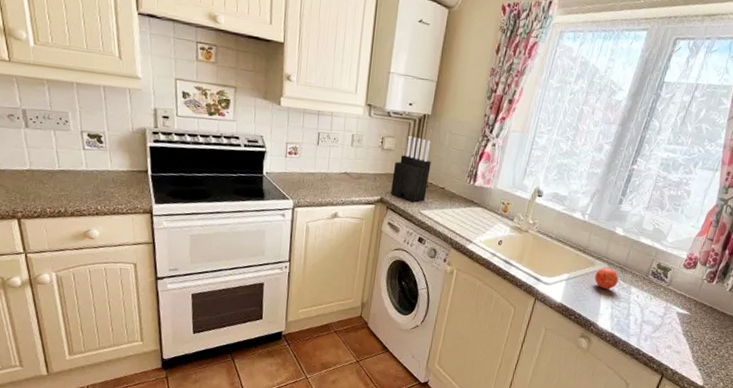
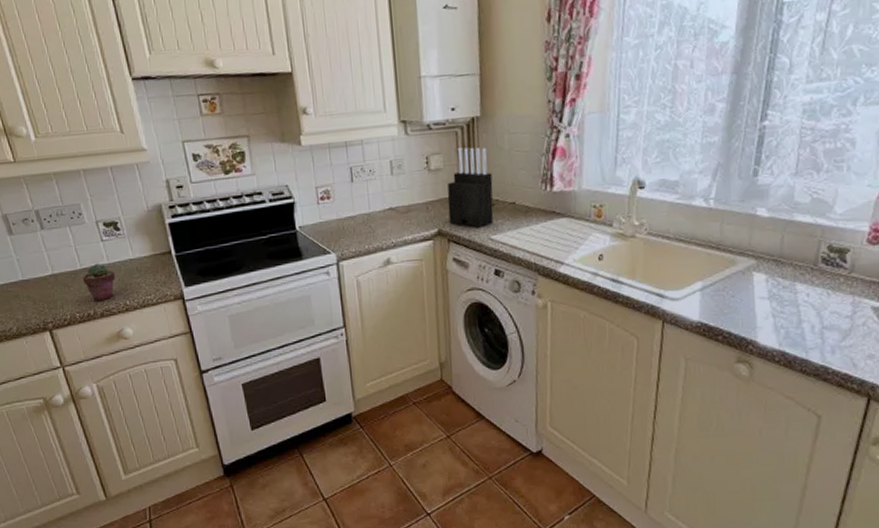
potted succulent: none [58,167,92,202] -> present [82,263,116,302]
apple: present [595,267,619,289] -> none [740,263,775,293]

